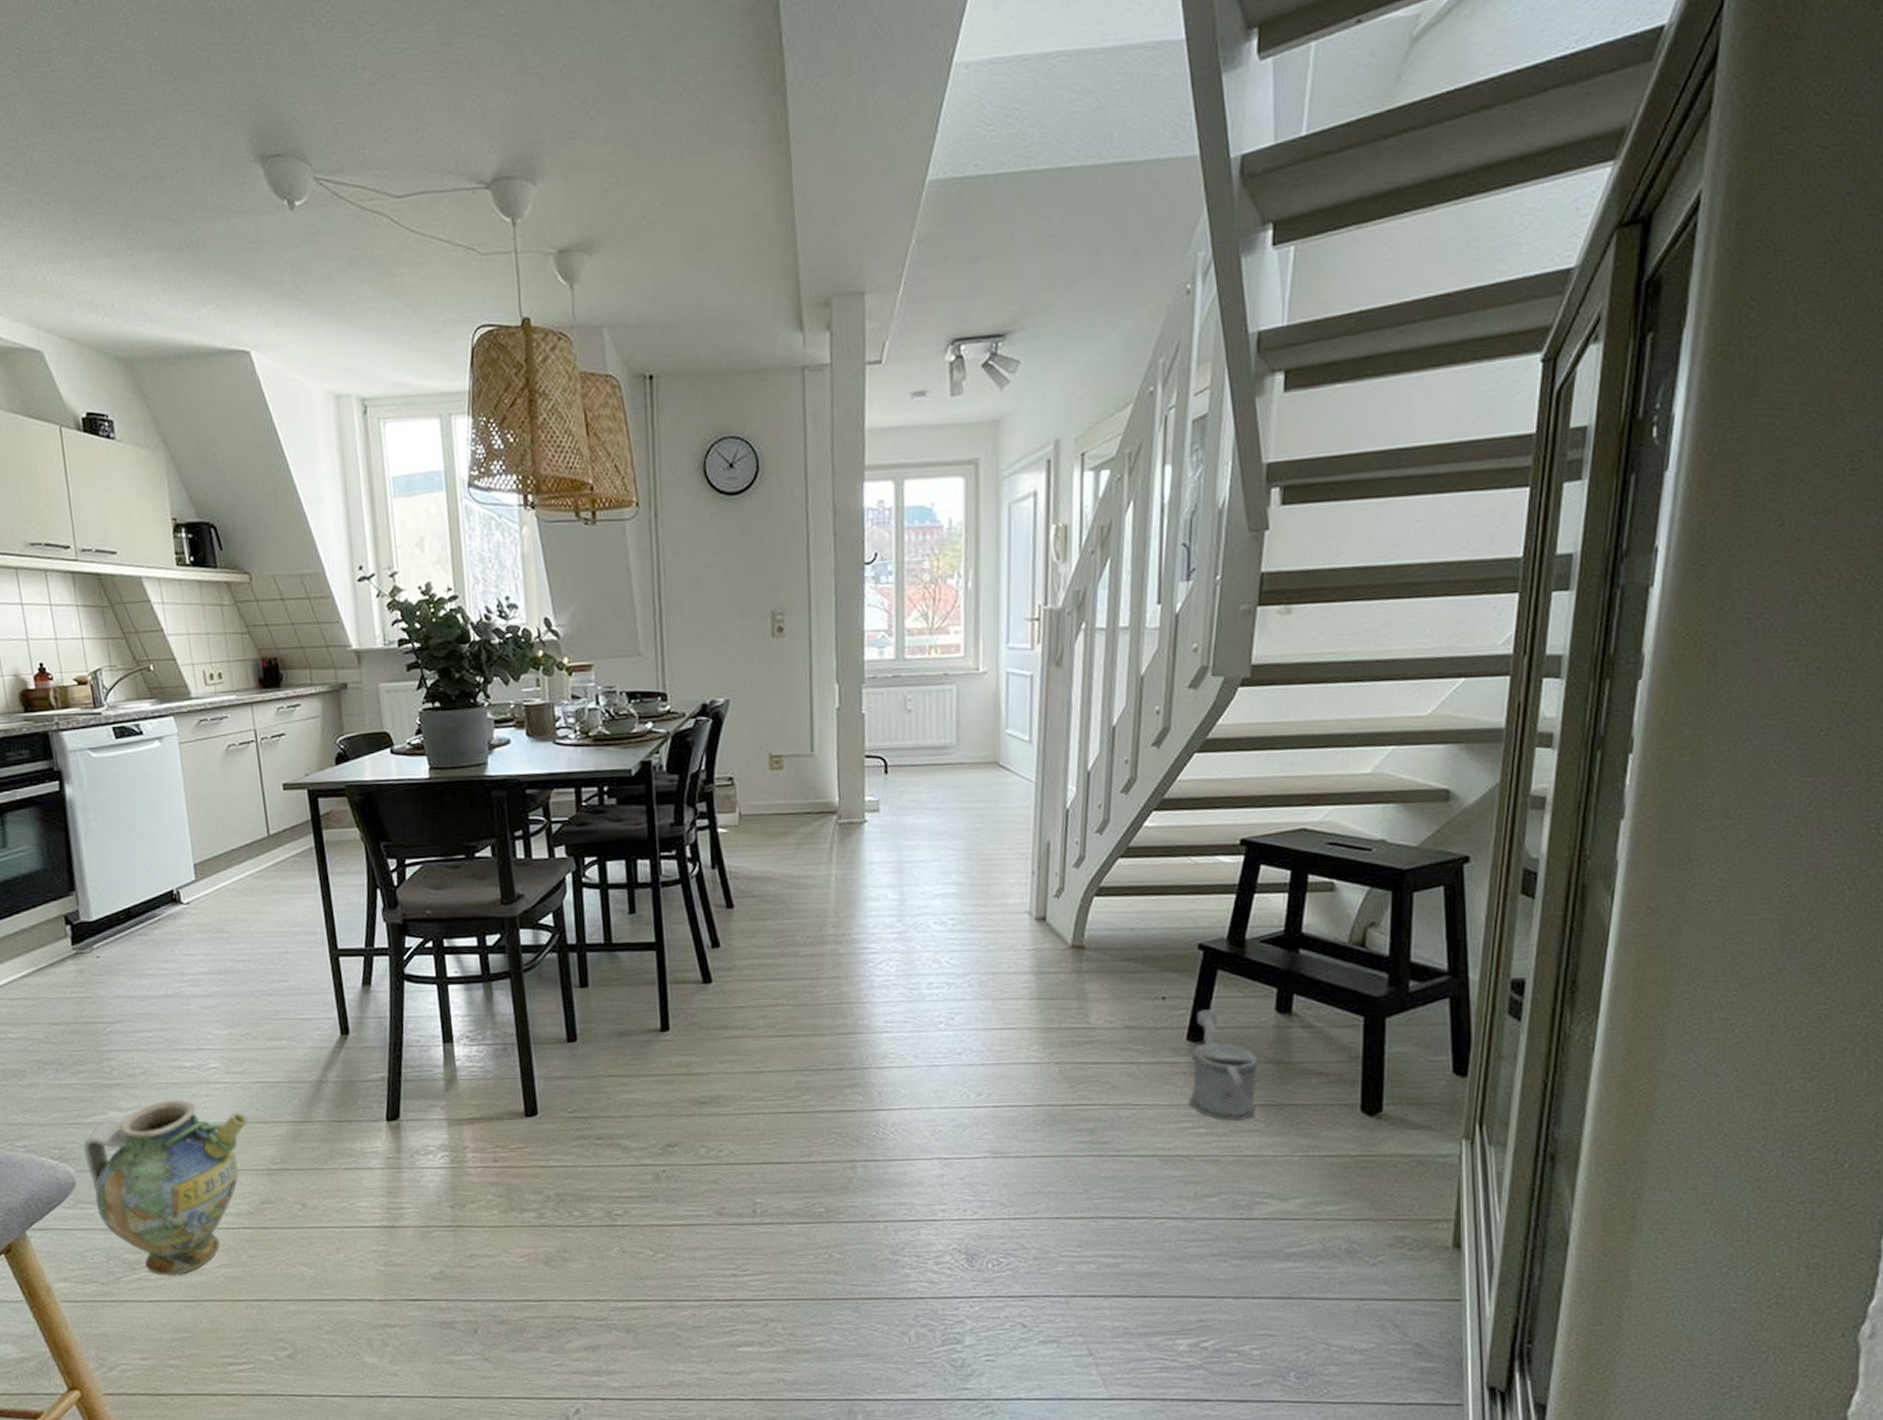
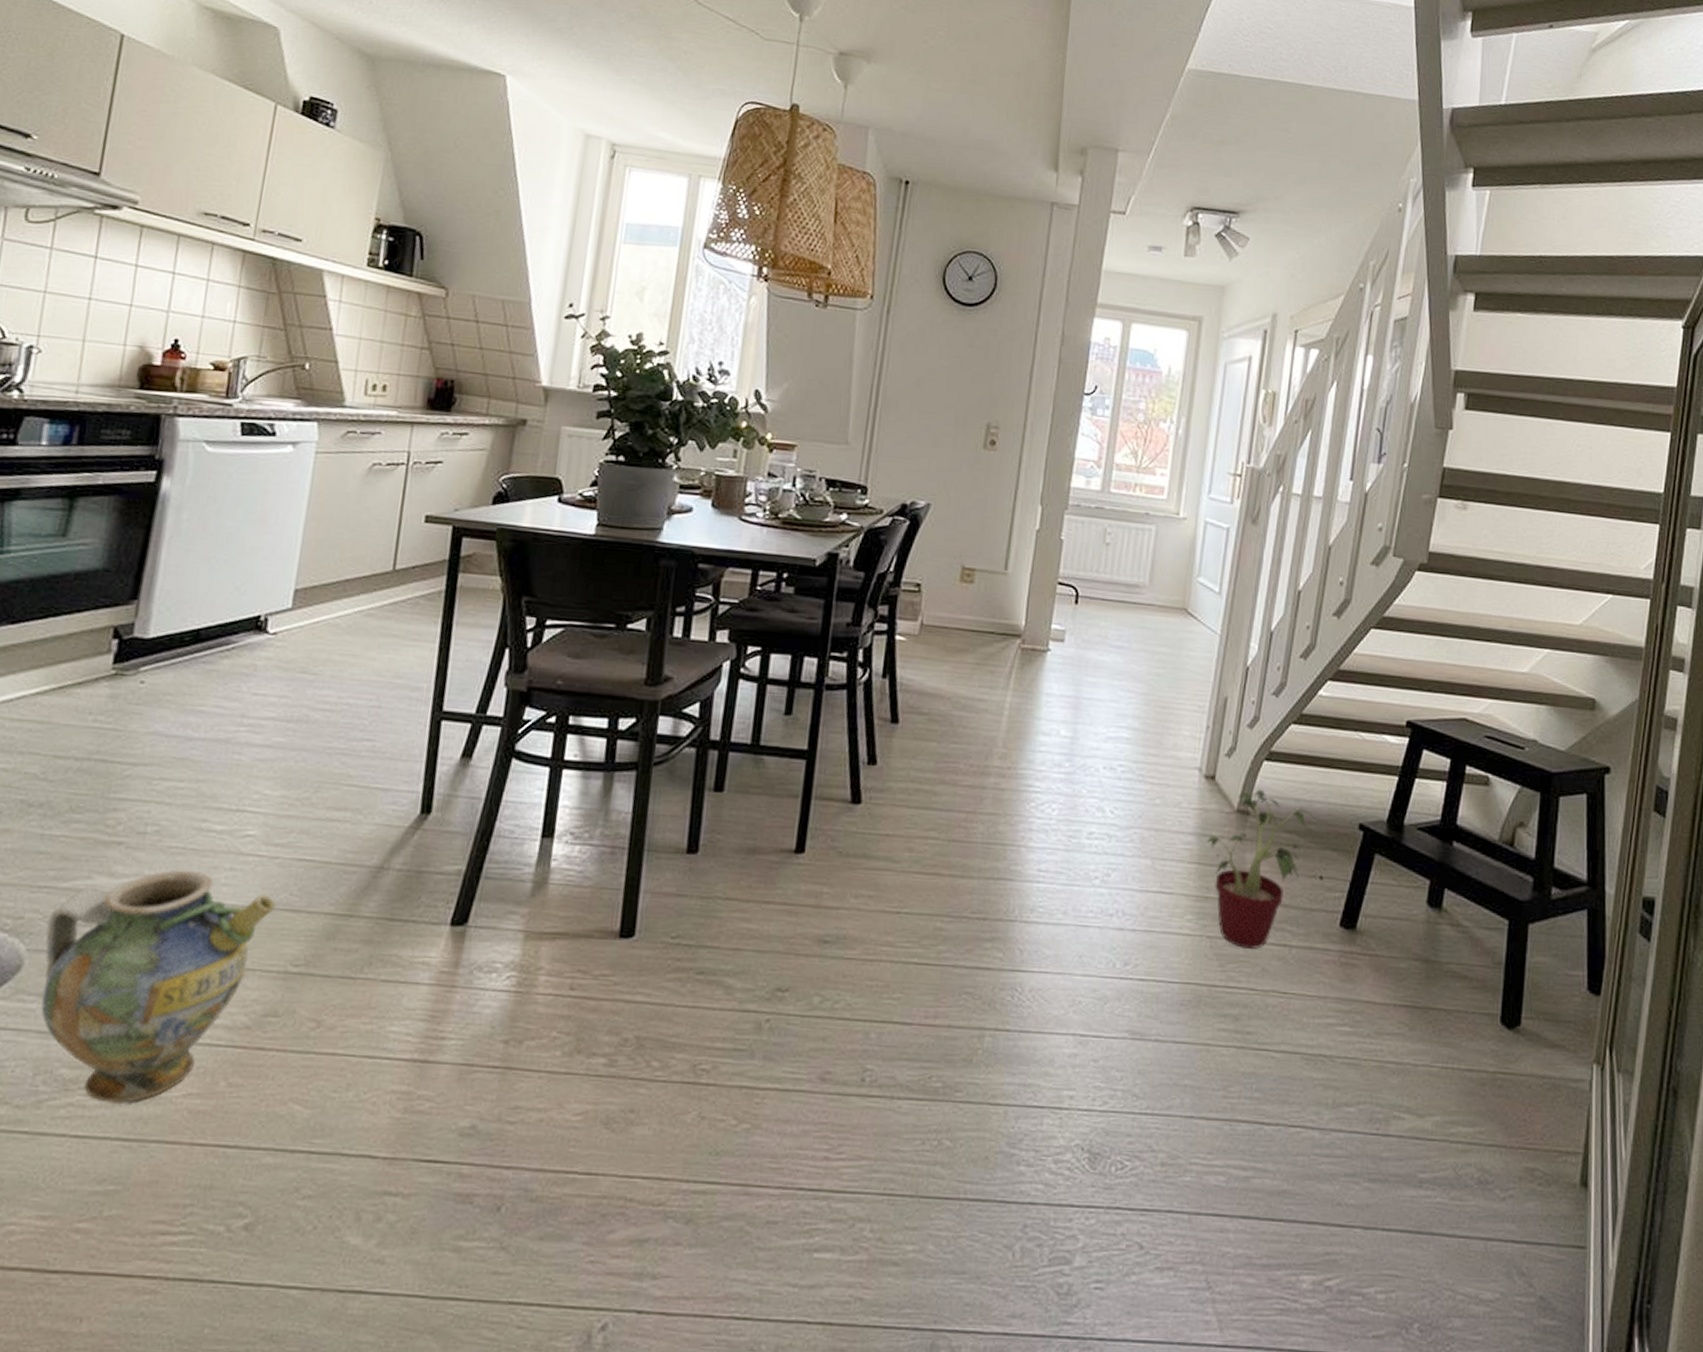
potted plant: none [1044,923,1153,1070] -> present [1206,789,1316,950]
watering can: present [1190,1009,1259,1122] -> none [1337,895,1407,1023]

